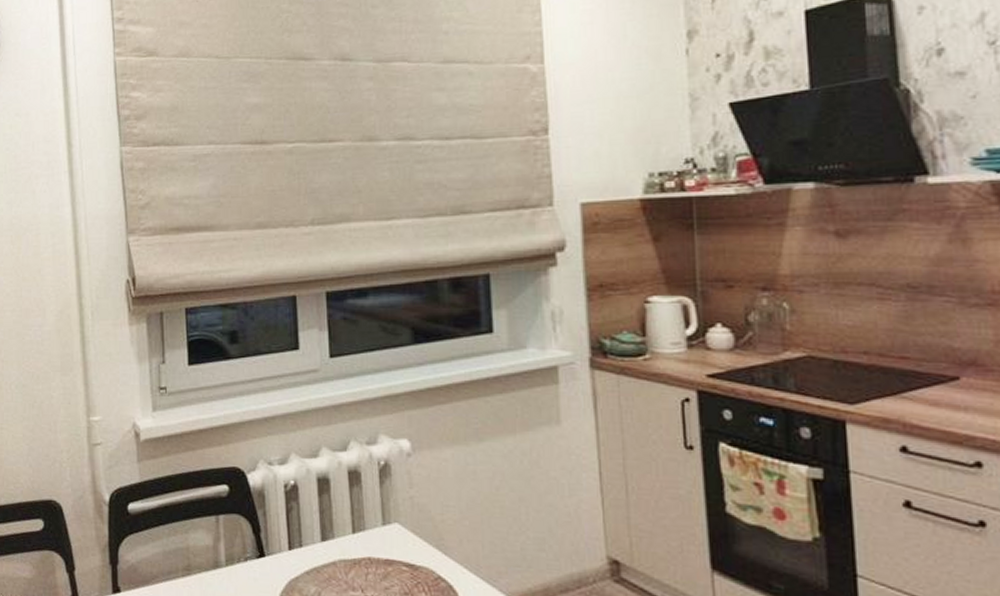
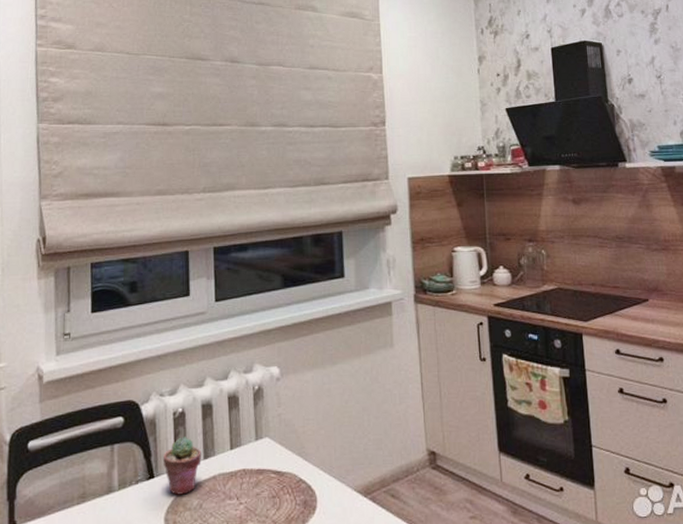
potted succulent: none [275,513,319,579] -> present [163,437,201,495]

